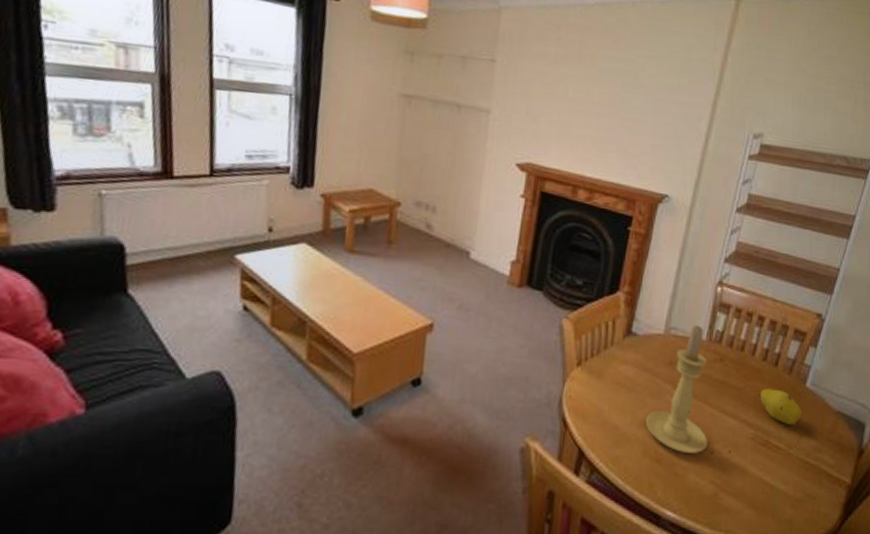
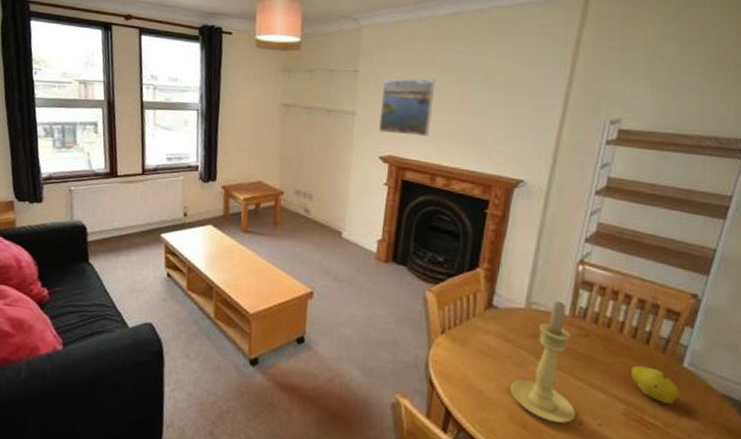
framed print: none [517,72,582,143] -> present [379,77,436,137]

